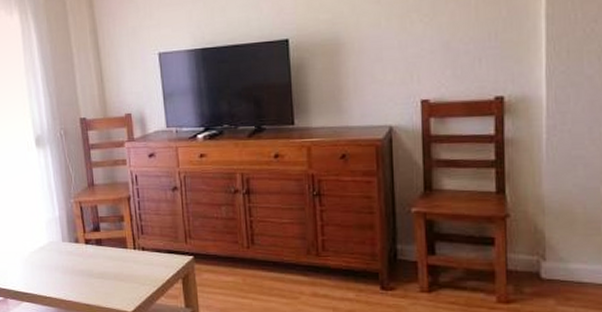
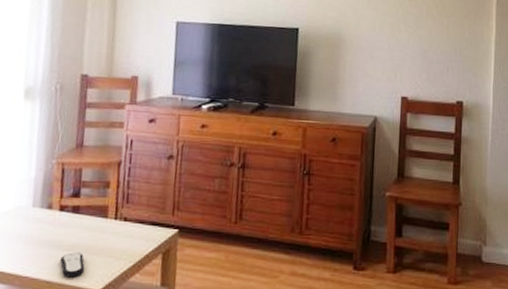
remote control: none [93,279,116,301] -> present [59,252,85,278]

